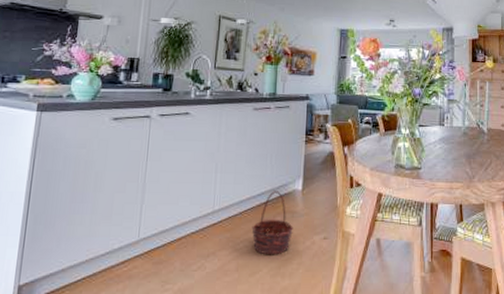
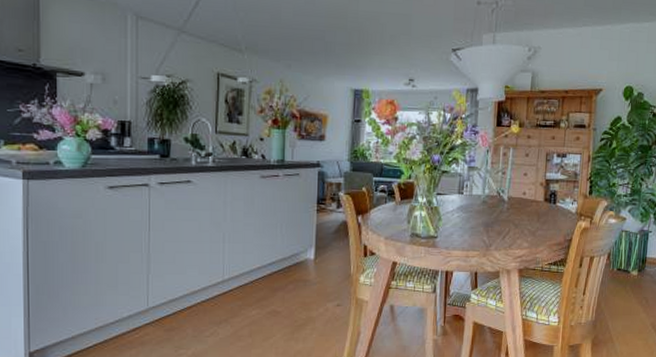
basket: present [251,191,293,255] -> none [263,260,306,322]

